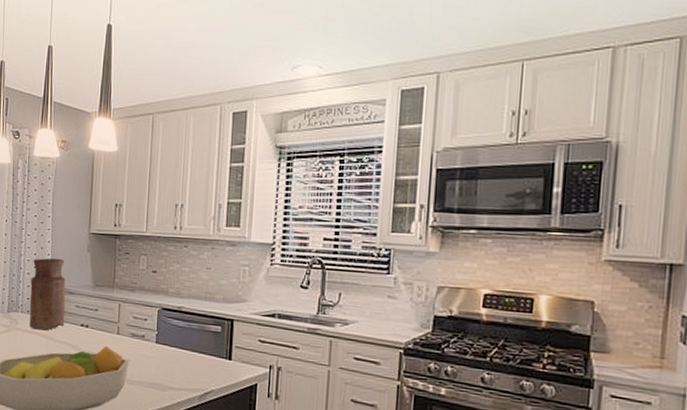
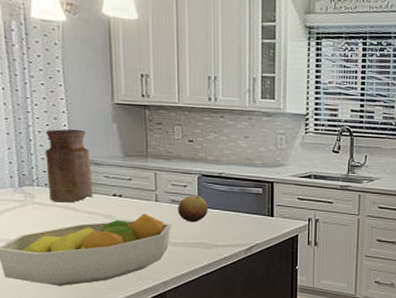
fruit: none [136,330,166,360] -> present [177,195,208,222]

